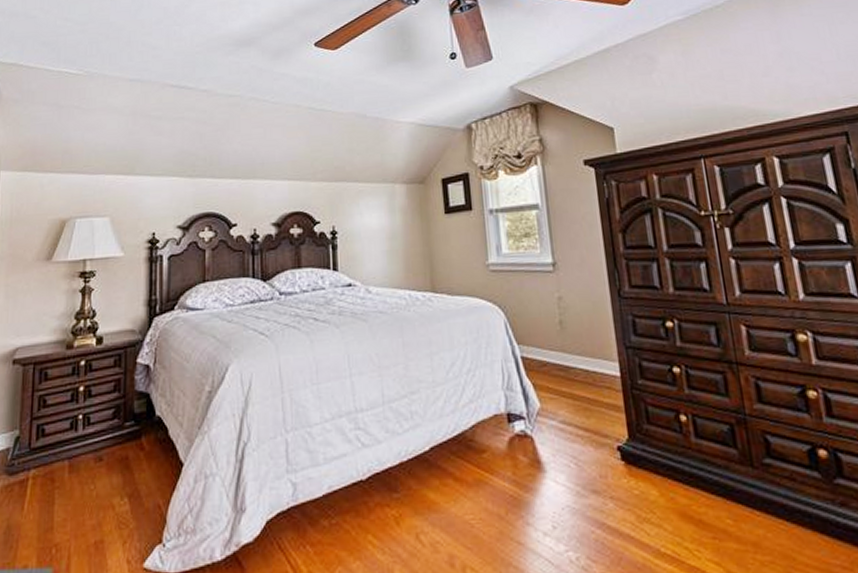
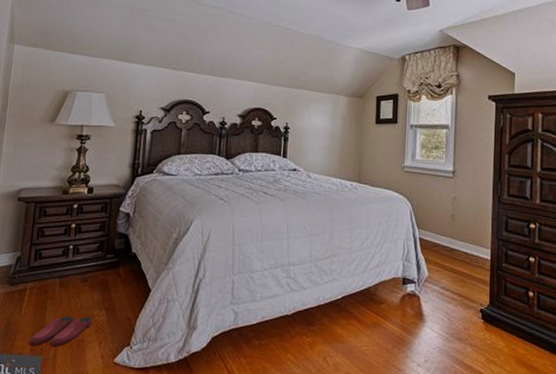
slippers: none [35,507,112,554] -> present [29,315,92,347]

